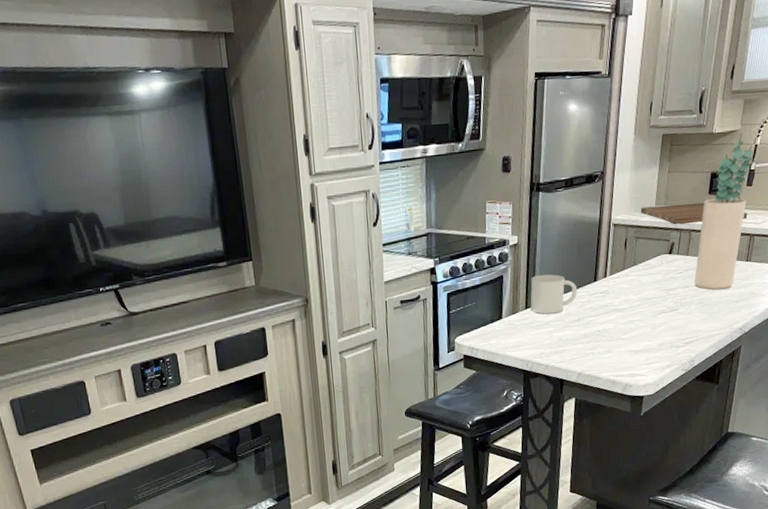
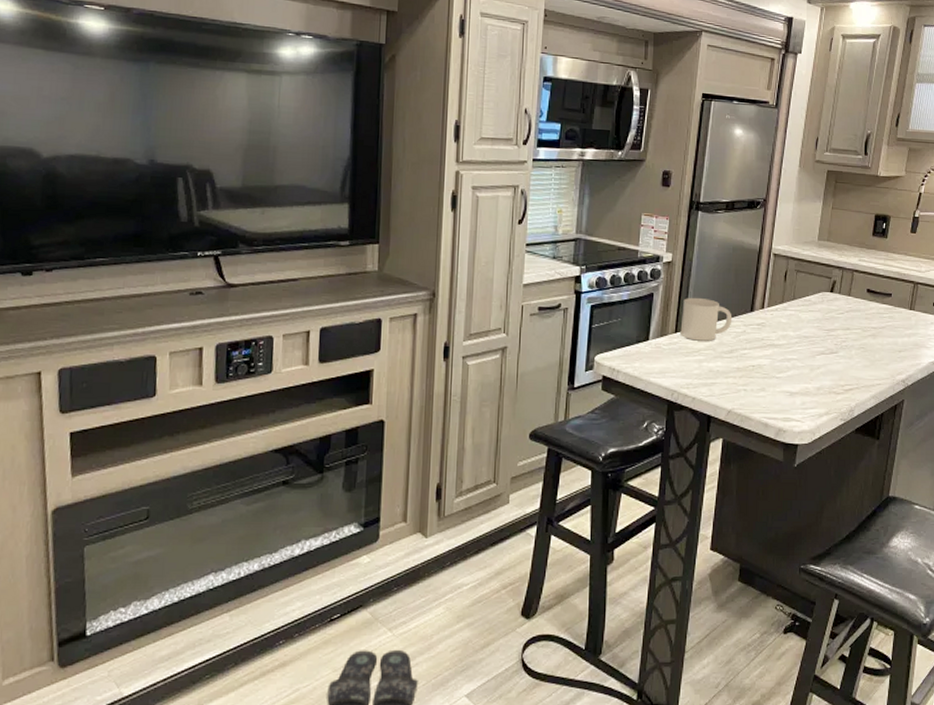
cutting board: present [640,202,748,224] -> none [802,240,911,266]
vase: present [694,132,754,290] -> none [856,179,918,337]

